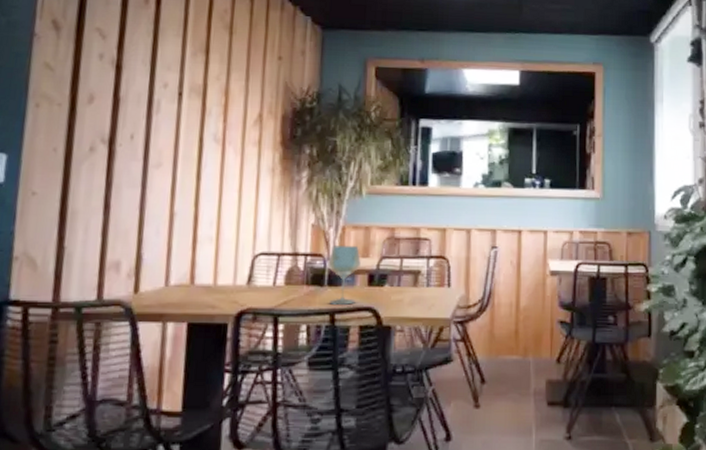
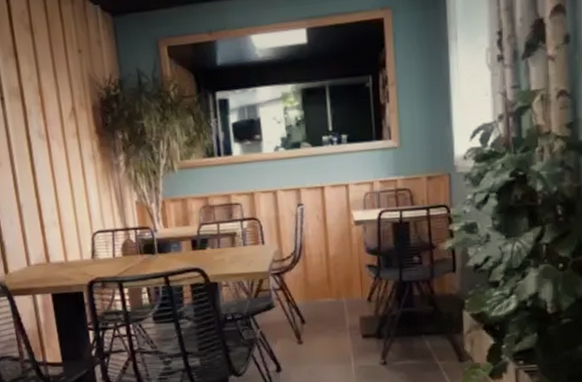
wine glass: present [328,245,361,305] -> none [155,216,184,269]

